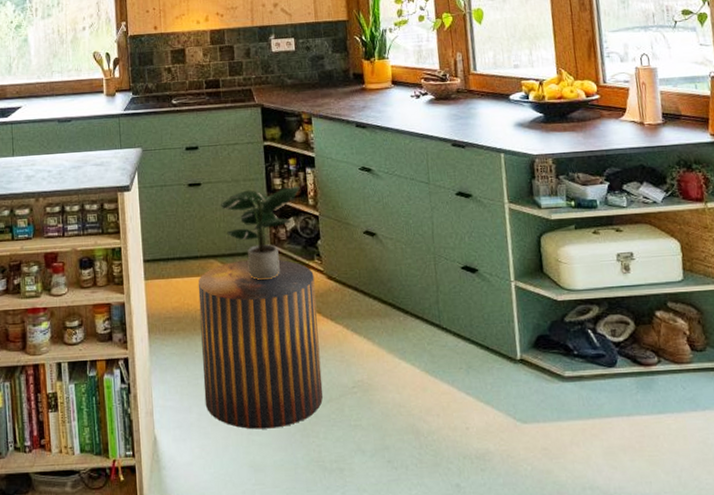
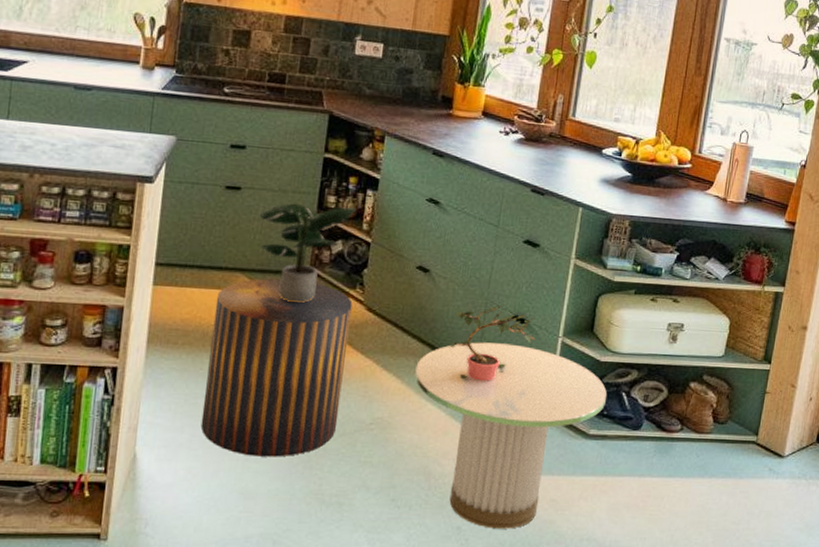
side table: none [382,294,574,484] -> present [414,342,607,529]
potted plant: none [407,257,489,334] -> present [451,304,537,381]

